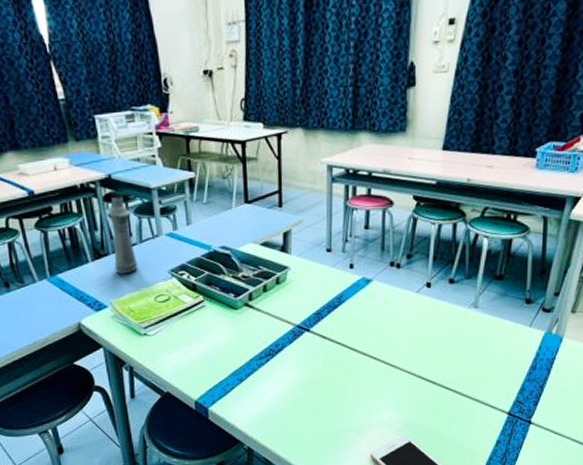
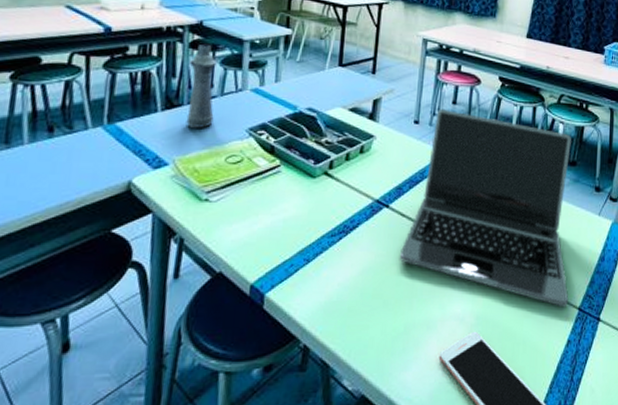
laptop: none [325,234,498,413] -> present [400,108,571,308]

